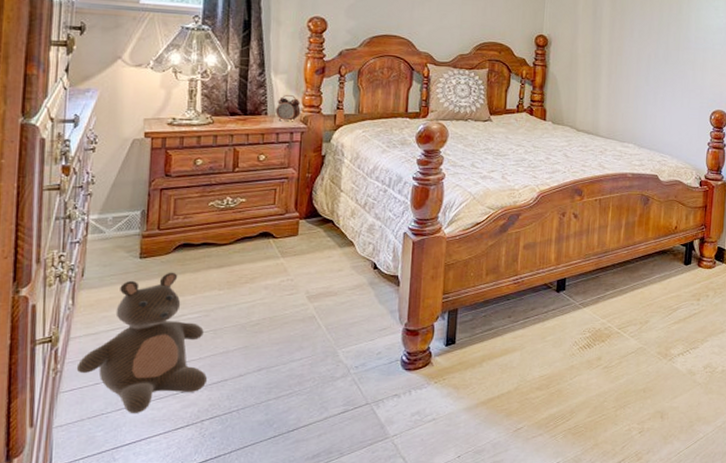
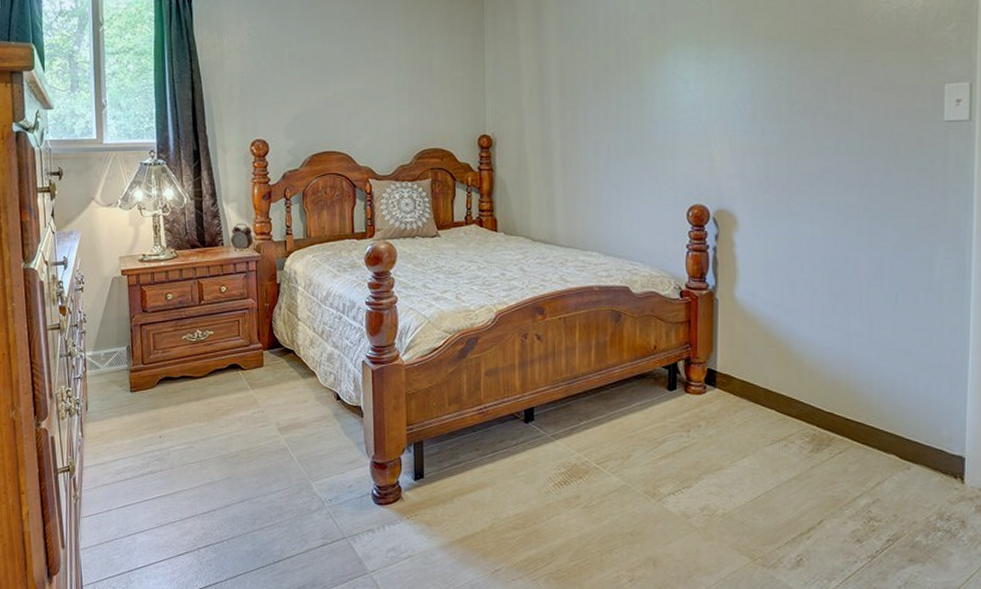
stuffed bear: present [76,272,208,414] -> none [91,405,199,540]

